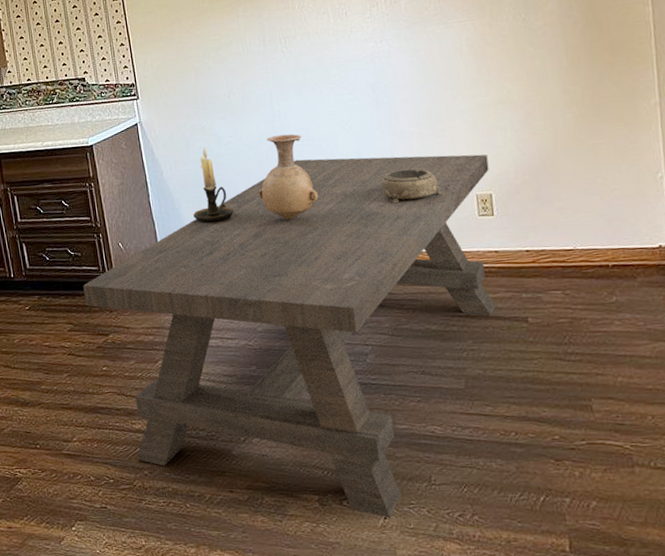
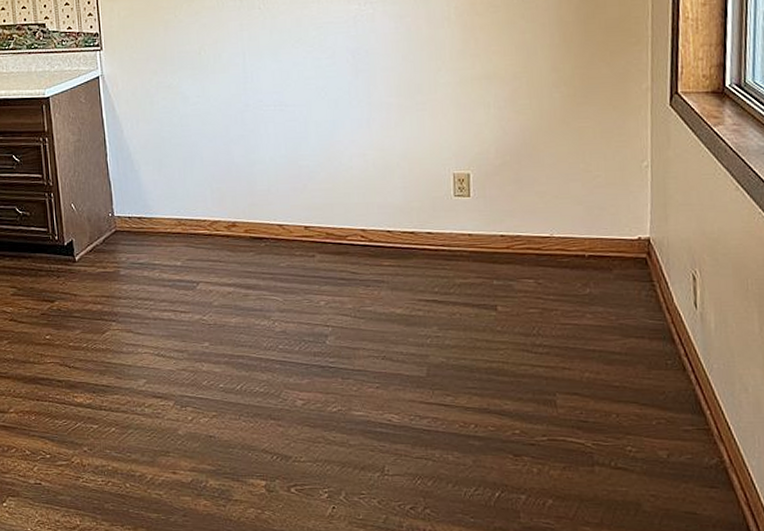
dining table: present [83,154,497,518] -> none [30,125,469,508]
candle holder: present [193,146,234,224] -> none [153,105,197,189]
vase: present [258,134,319,220] -> none [224,97,288,189]
decorative bowl: present [381,169,442,204] -> none [354,142,418,179]

